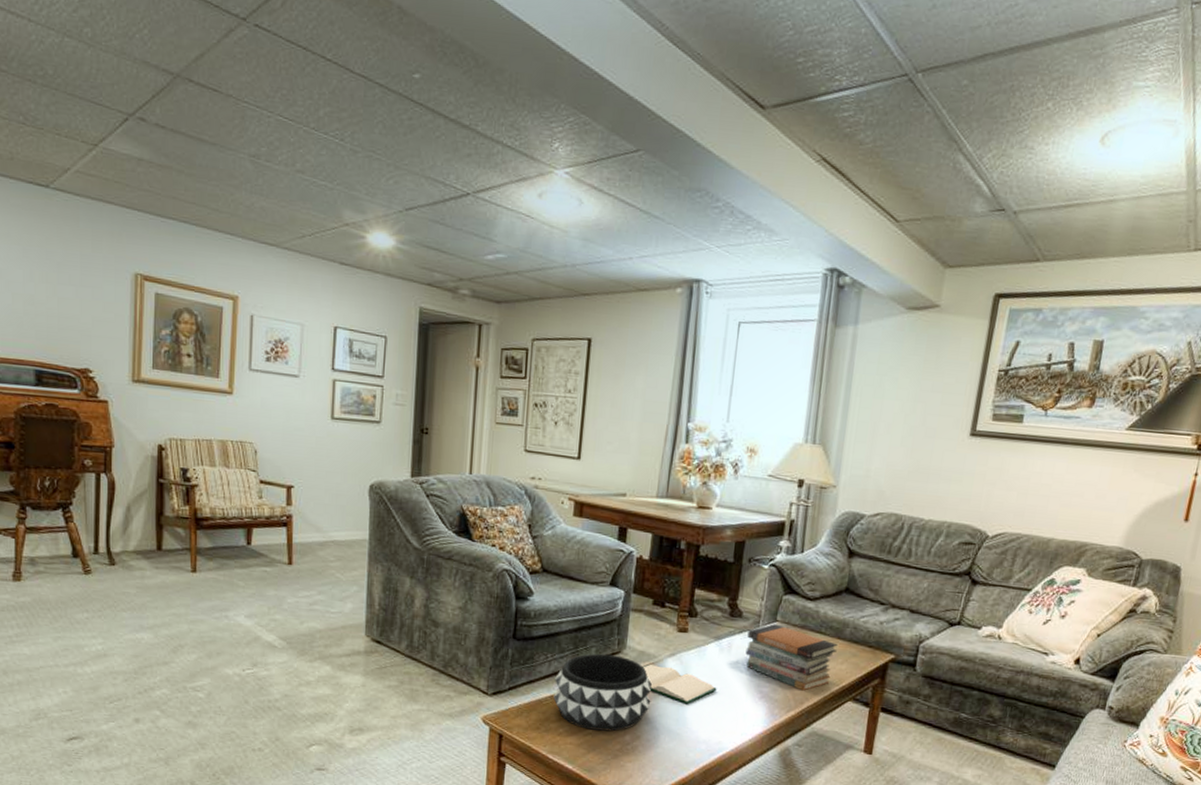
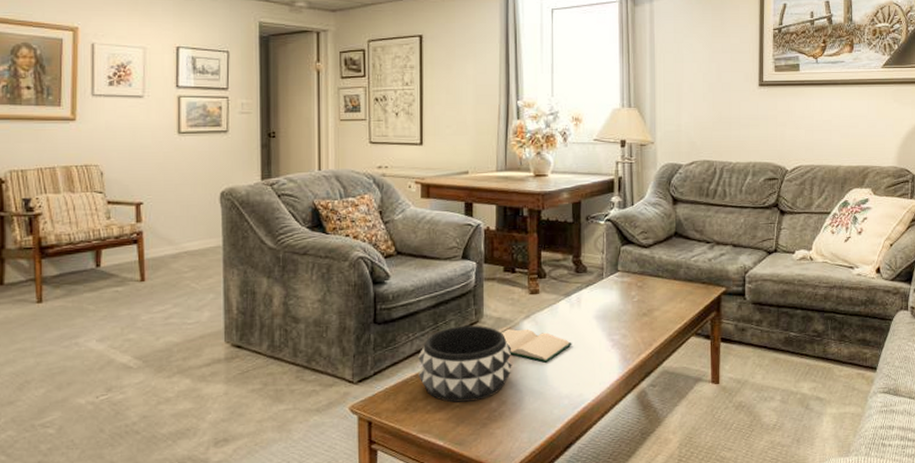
book stack: present [745,624,838,691] -> none [594,274,675,333]

